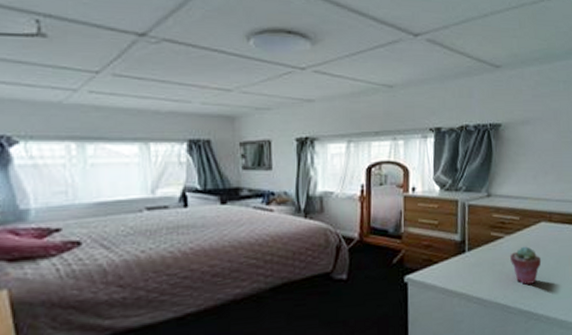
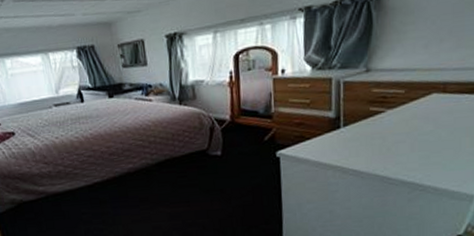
potted succulent: present [509,246,542,285] -> none [391,119,431,157]

